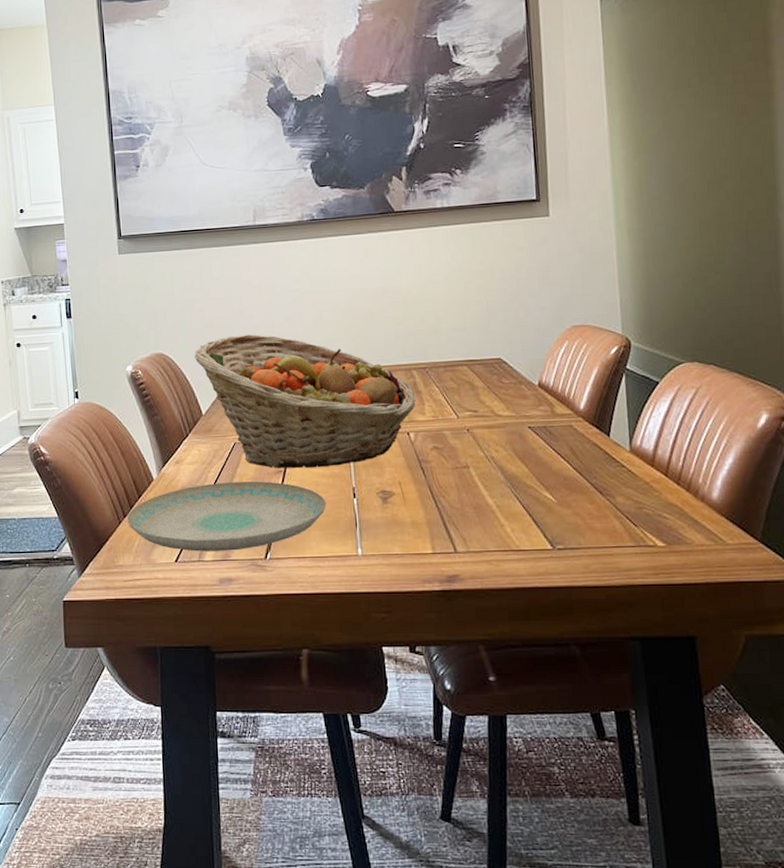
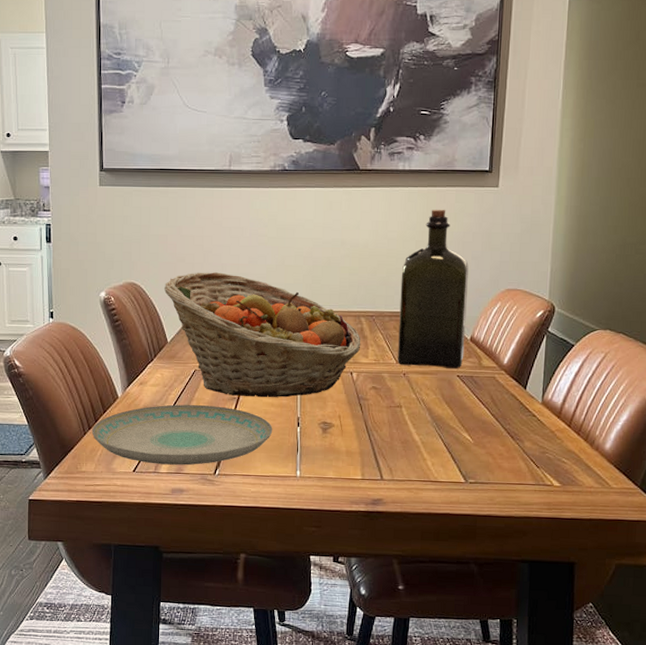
liquor: none [452,245,534,420] -> present [397,209,469,369]

